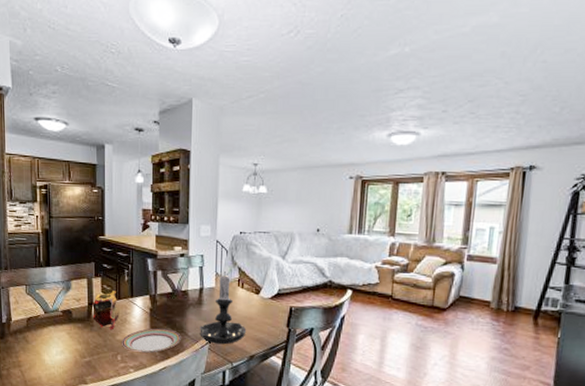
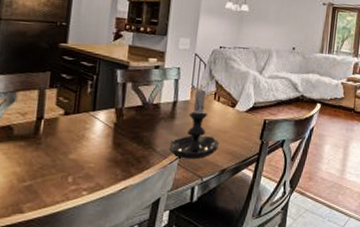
teapot: present [92,291,120,329] -> none [40,103,77,147]
plate: present [122,328,181,353] -> none [75,144,148,172]

